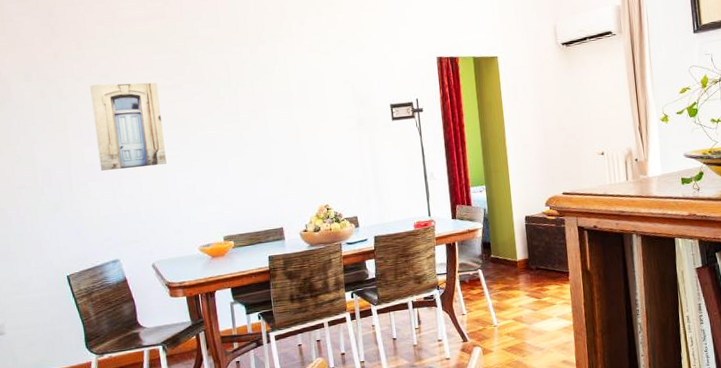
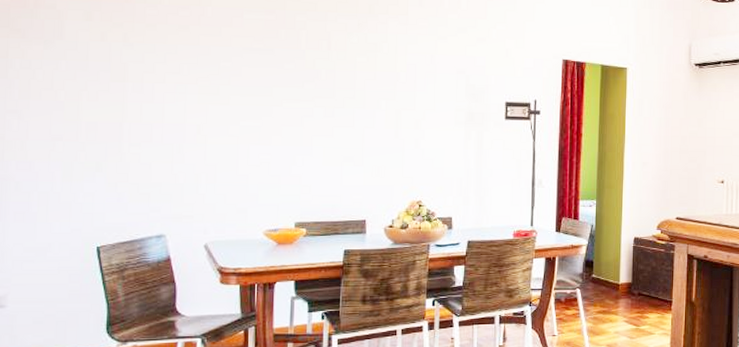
wall art: present [90,82,167,171] -> none [160,34,244,135]

